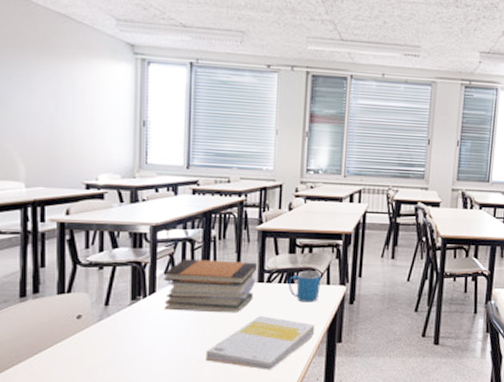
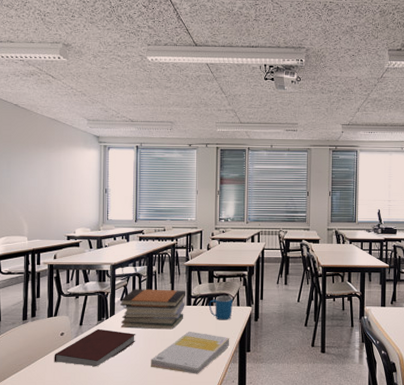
notebook: none [67,310,186,360] -> present [54,328,136,367]

